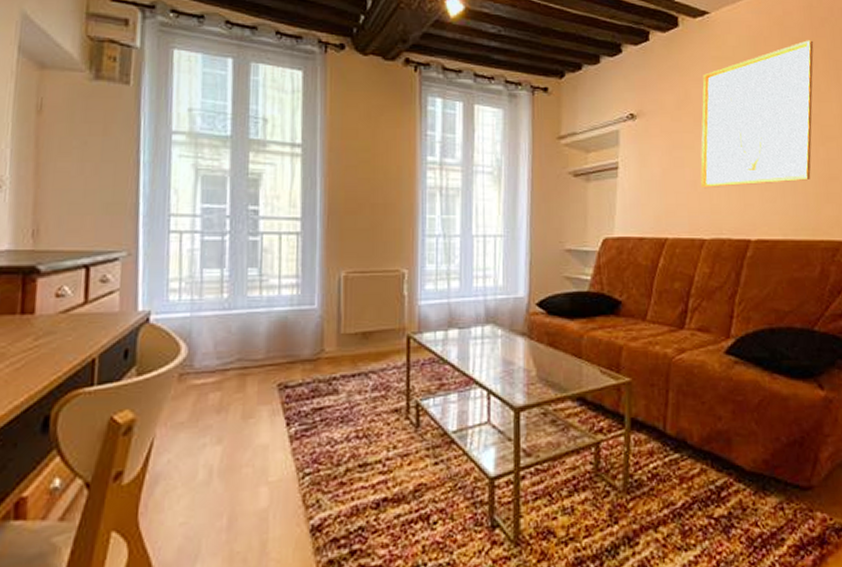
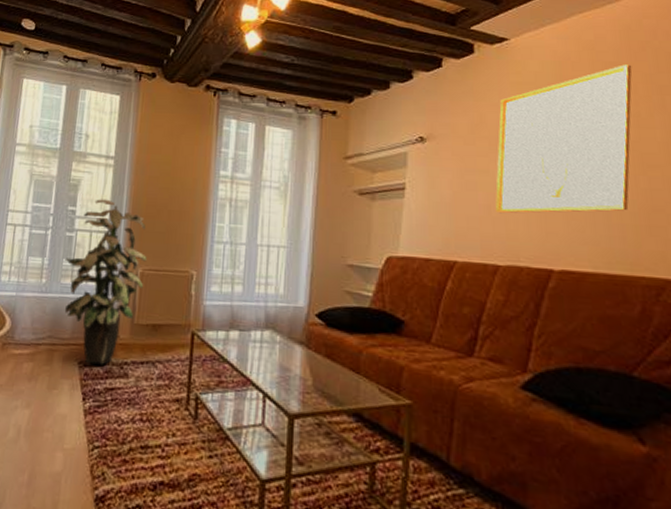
indoor plant: none [250,195,350,384] -> present [64,199,147,365]

